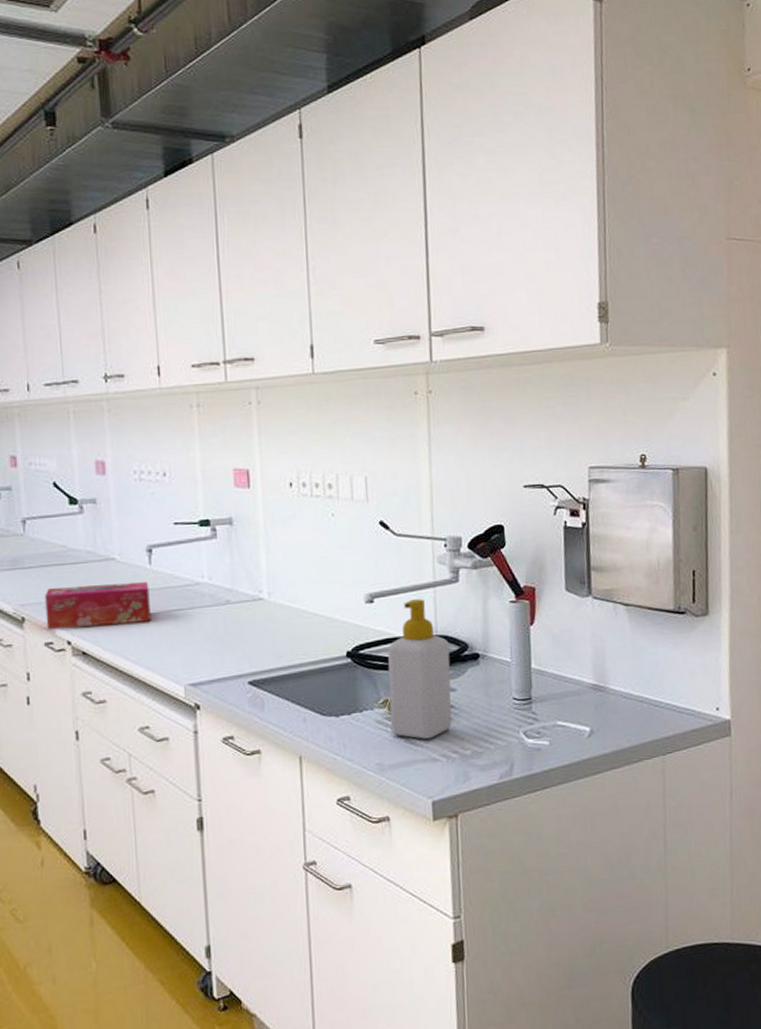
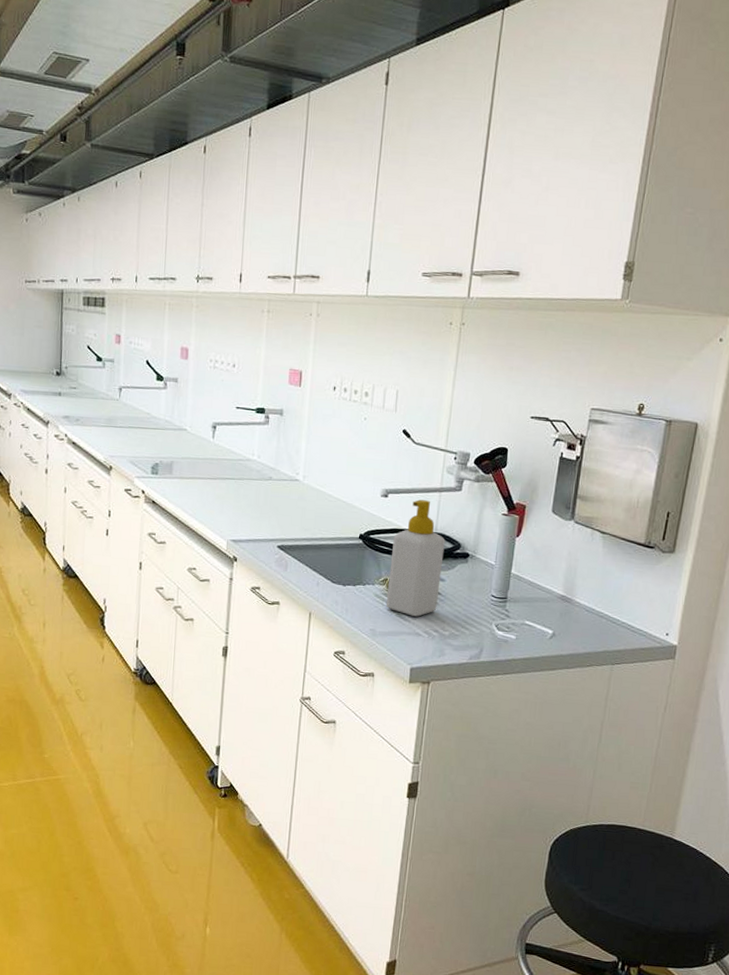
tissue box: present [45,582,151,630] -> none [127,446,210,485]

